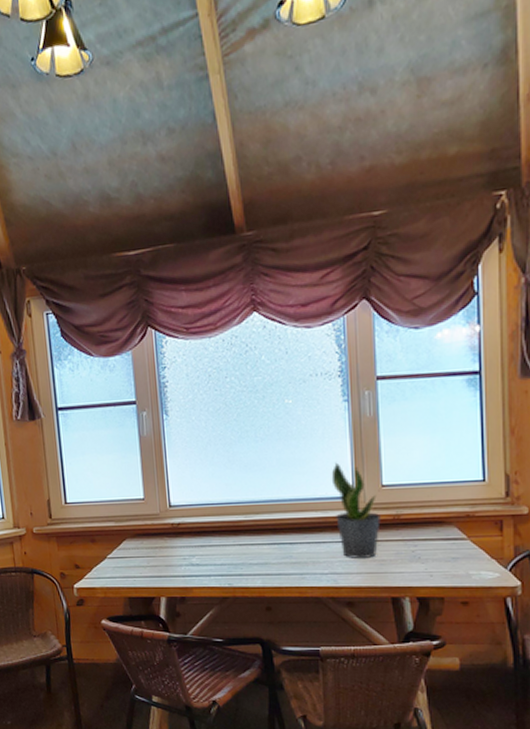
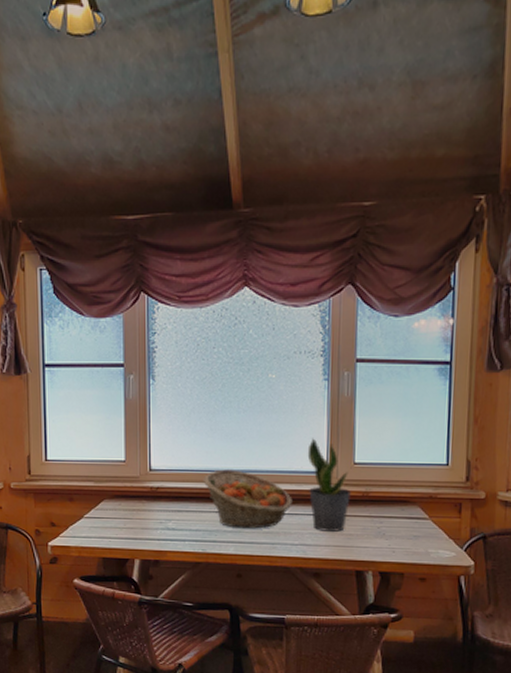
fruit basket: none [224,500,319,560] -> present [203,469,293,529]

